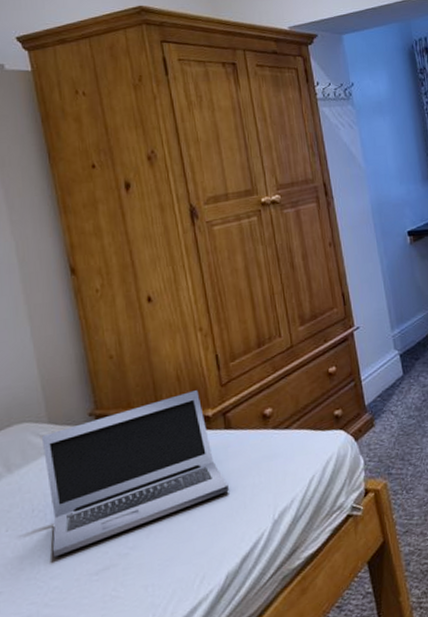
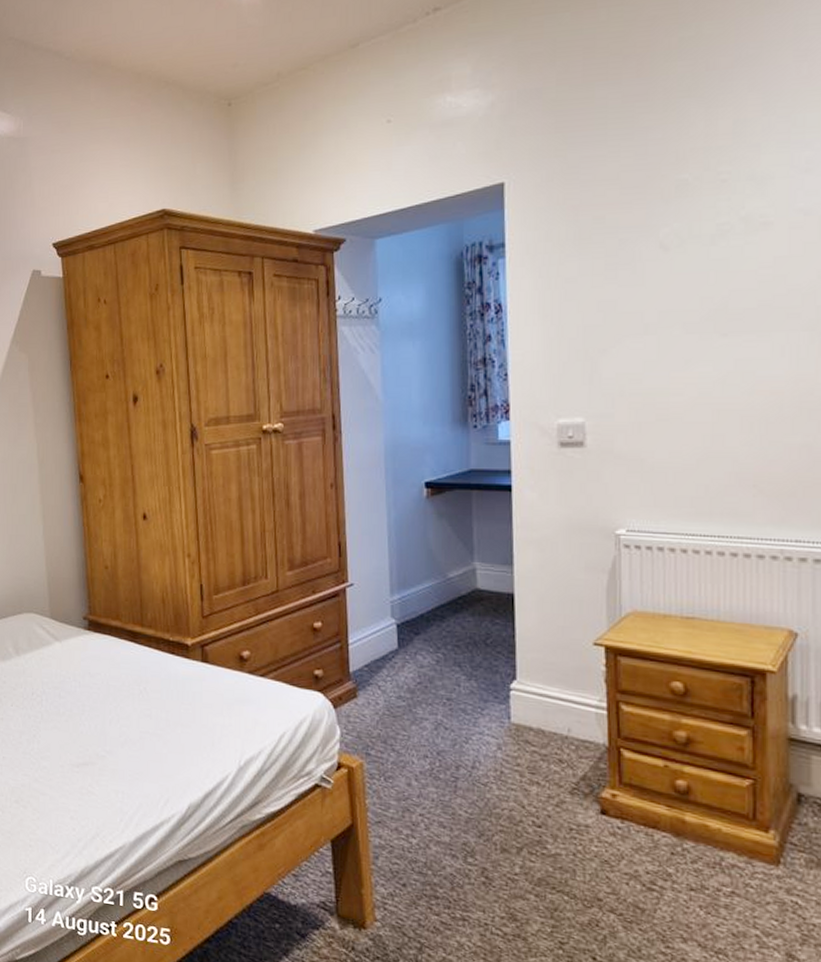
laptop: present [41,390,229,558] -> none [44,616,199,741]

